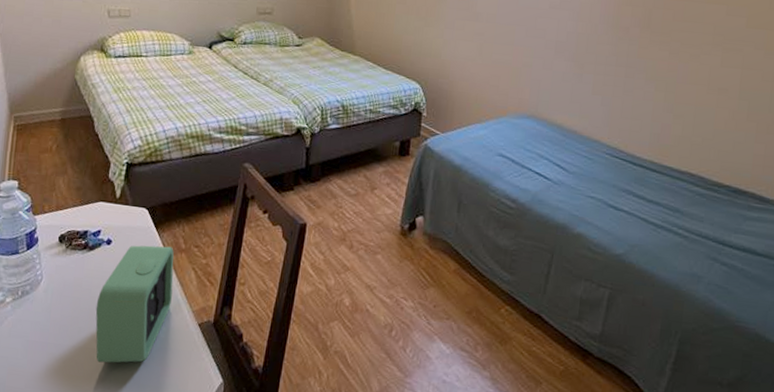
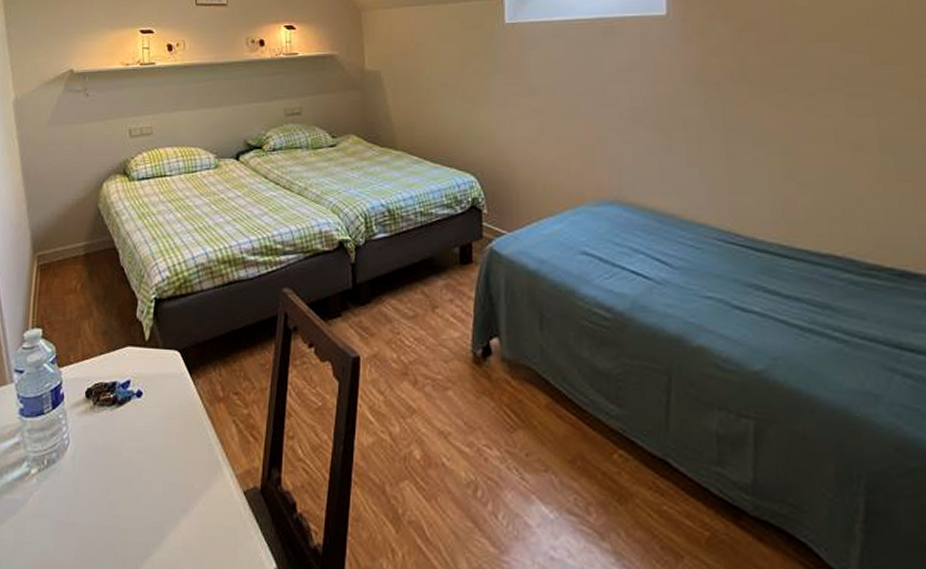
alarm clock: present [95,245,174,363] -> none [127,395,212,547]

